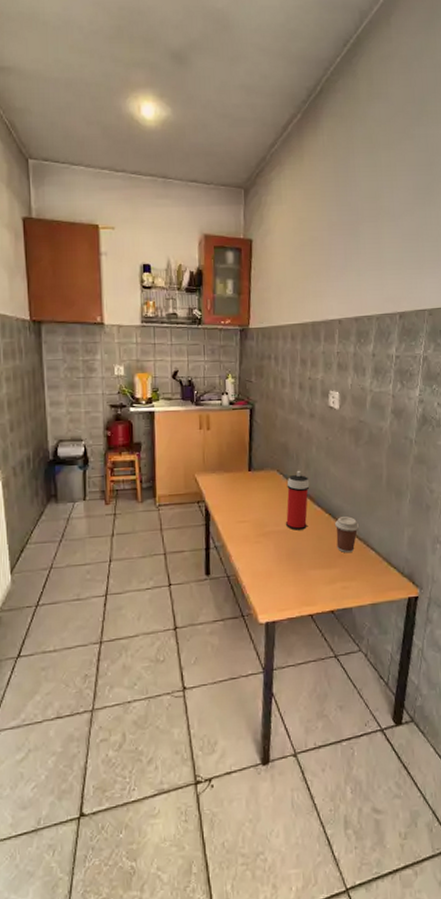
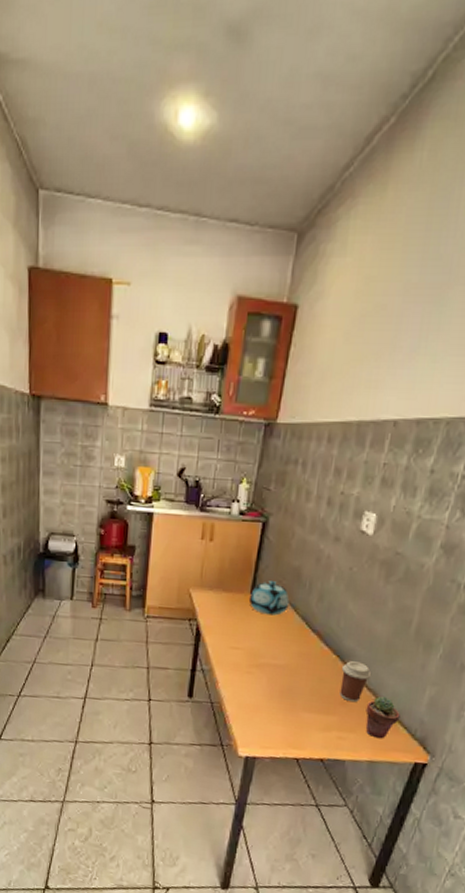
teapot: none [247,457,283,488] -> present [248,581,290,616]
spray can: present [285,470,310,530] -> none [283,601,321,668]
potted succulent: none [360,542,389,582] -> present [365,696,400,739]

